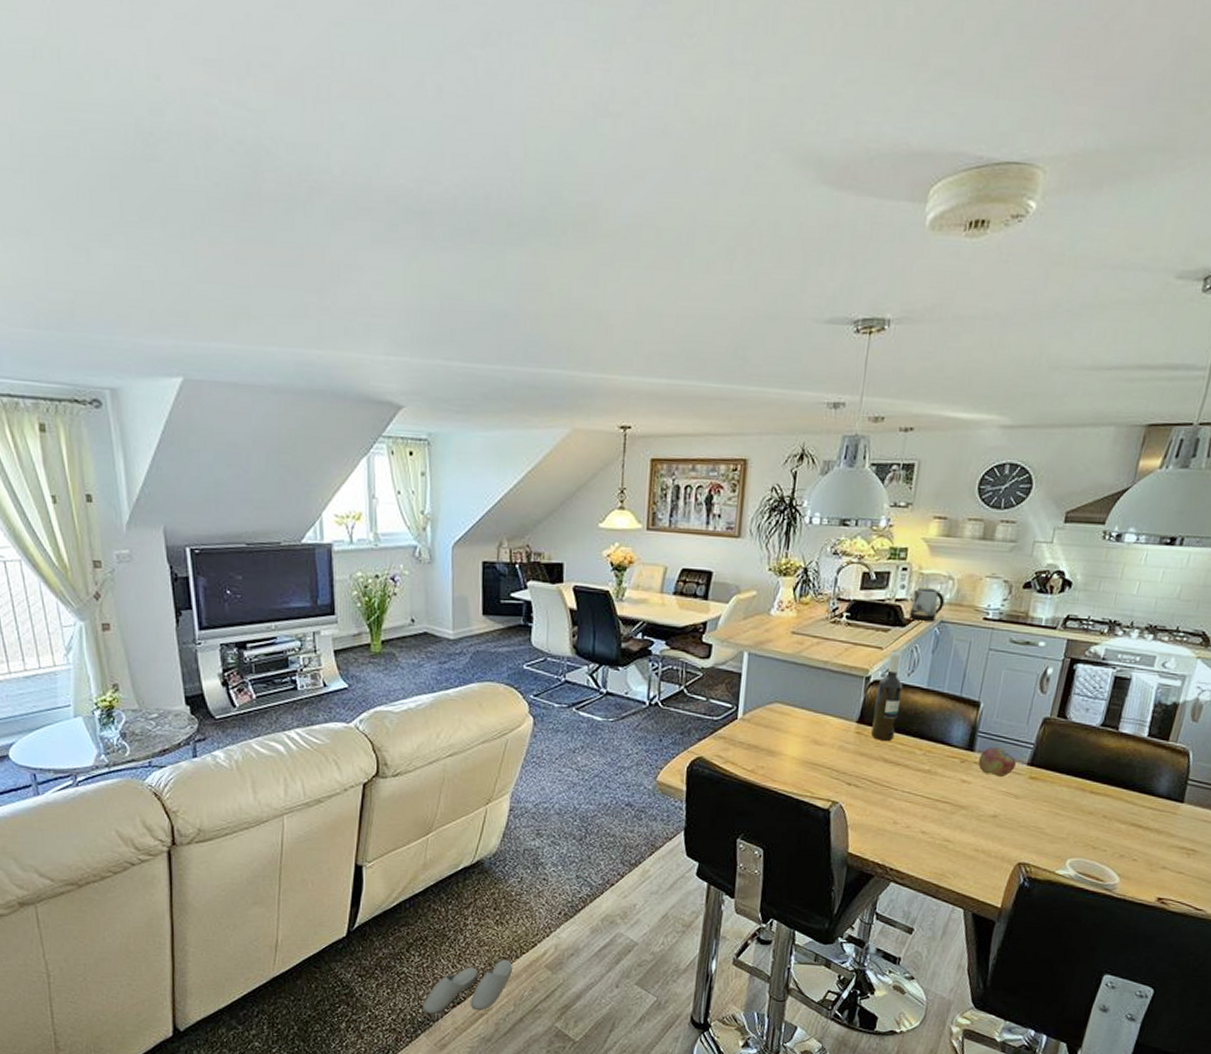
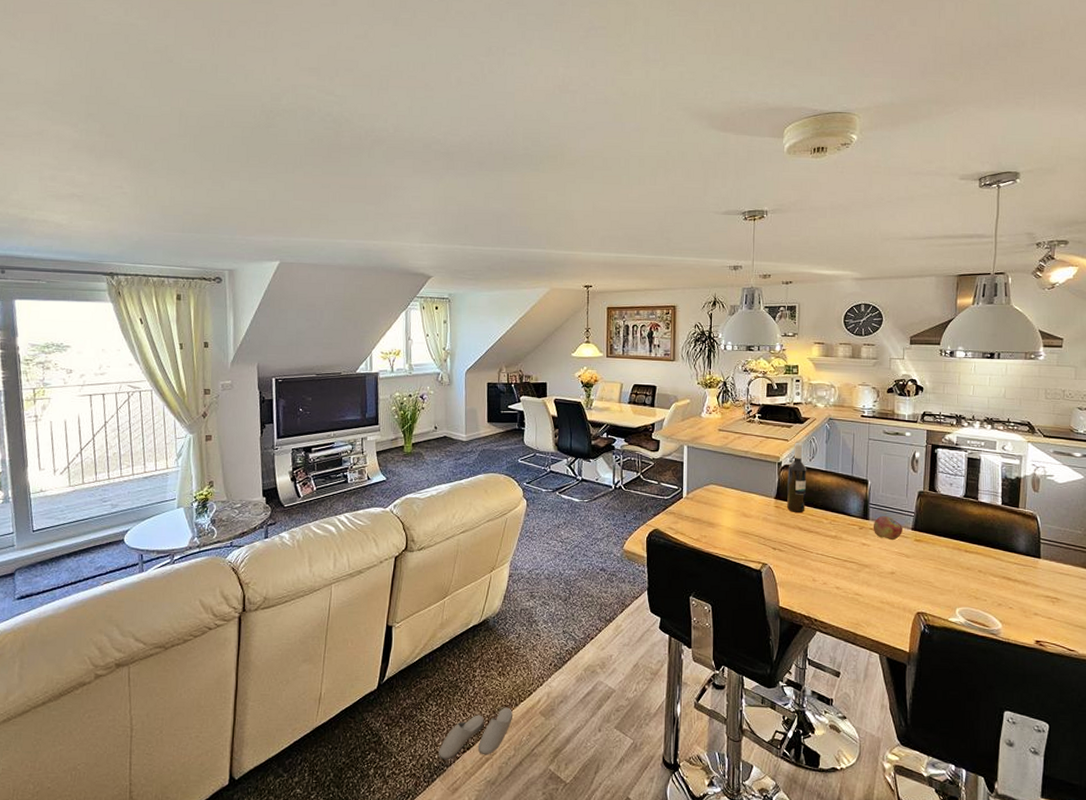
kettle: present [908,586,945,623] -> none [805,393,830,420]

